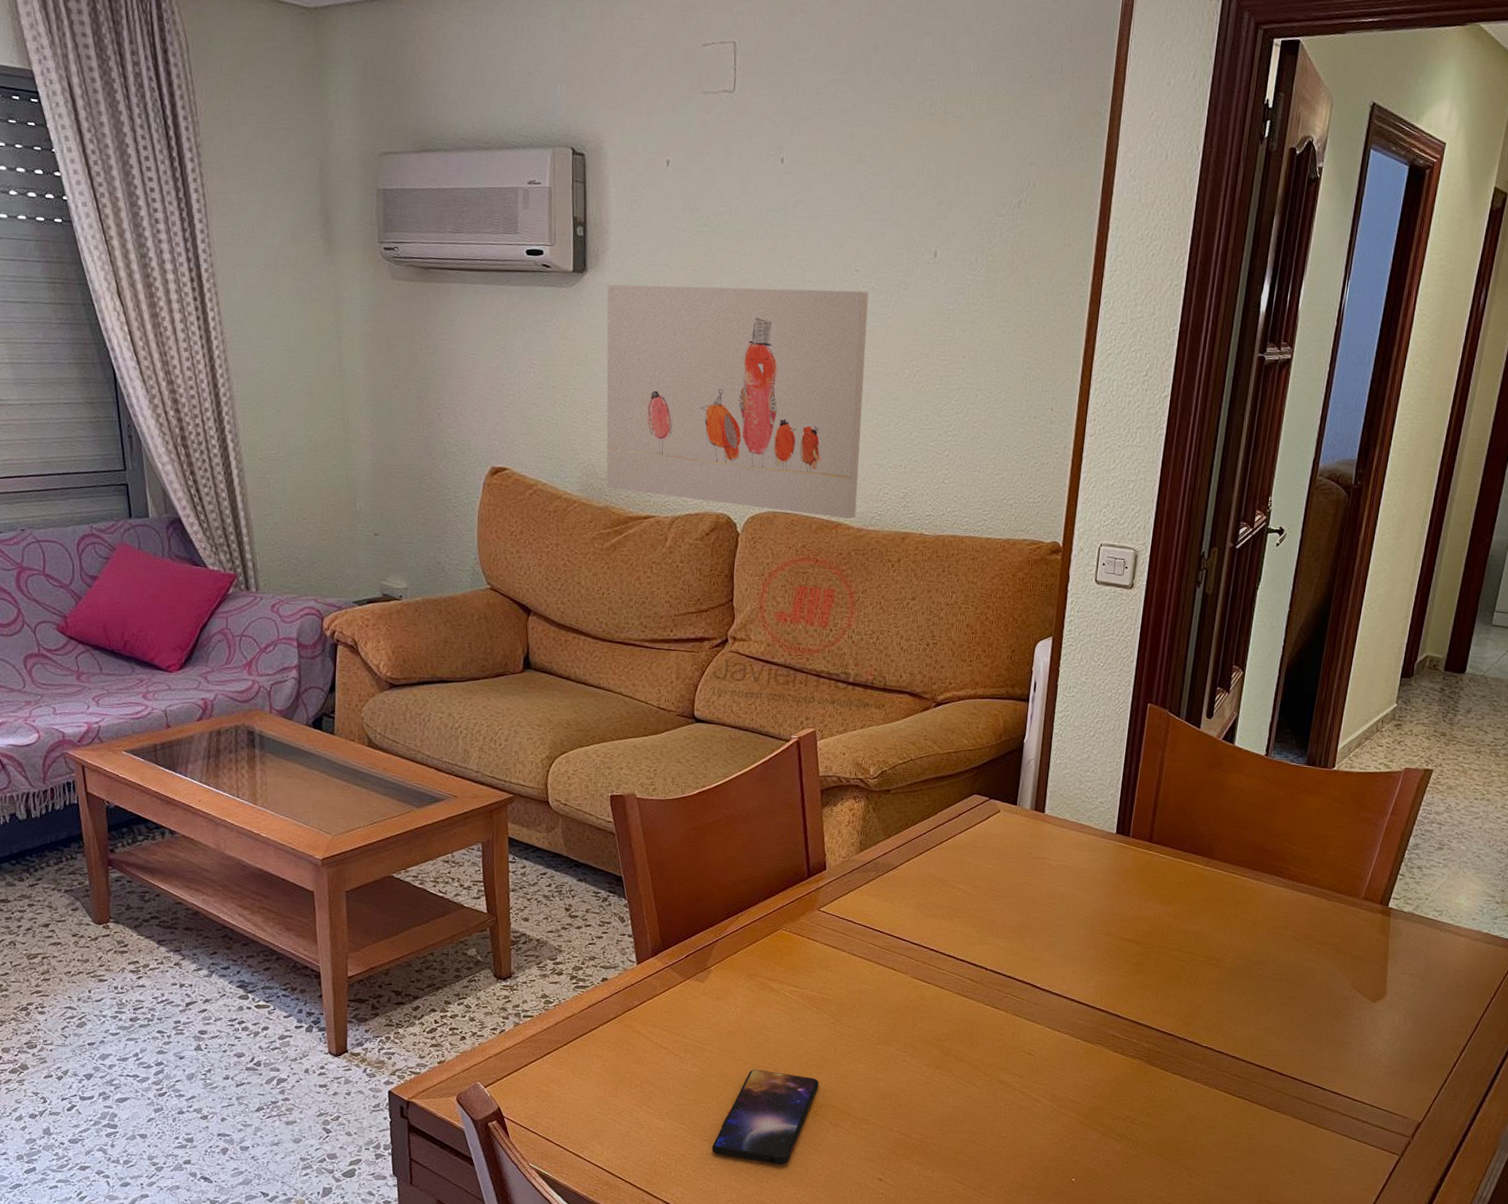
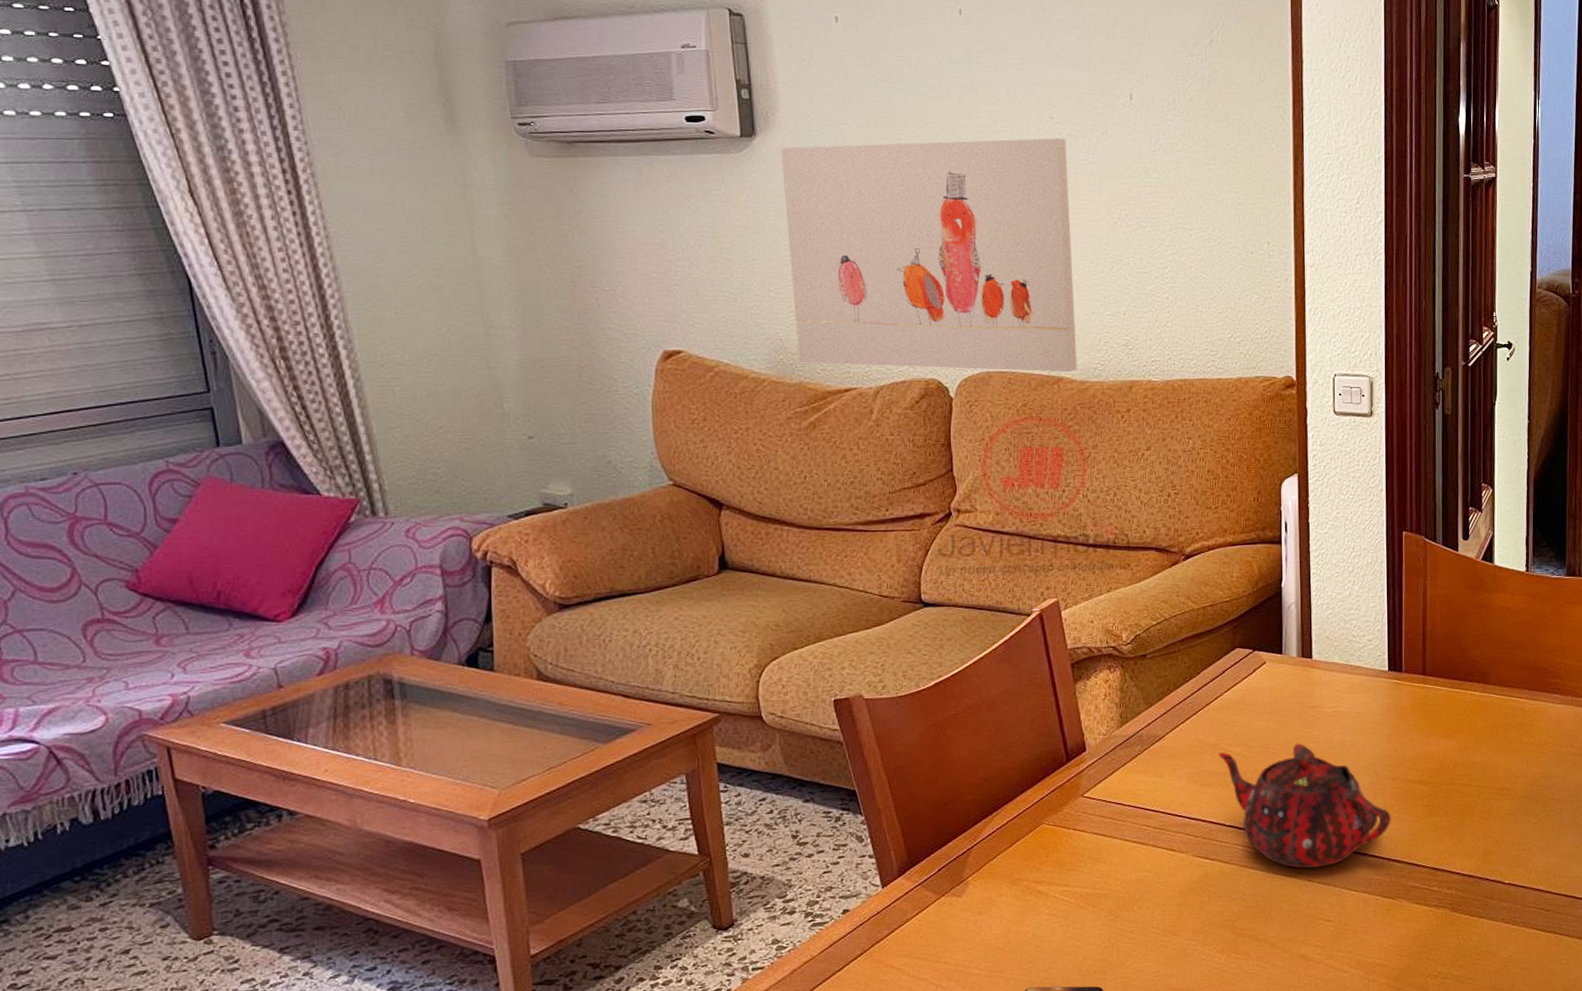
teapot: none [946,888,1101,1005] -> present [1218,743,1391,869]

